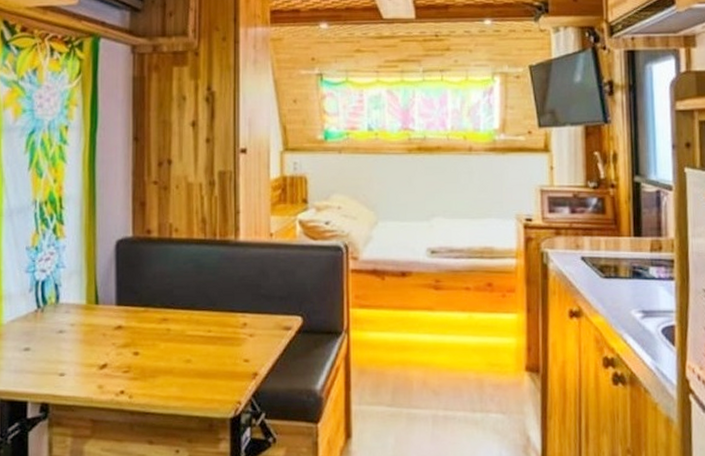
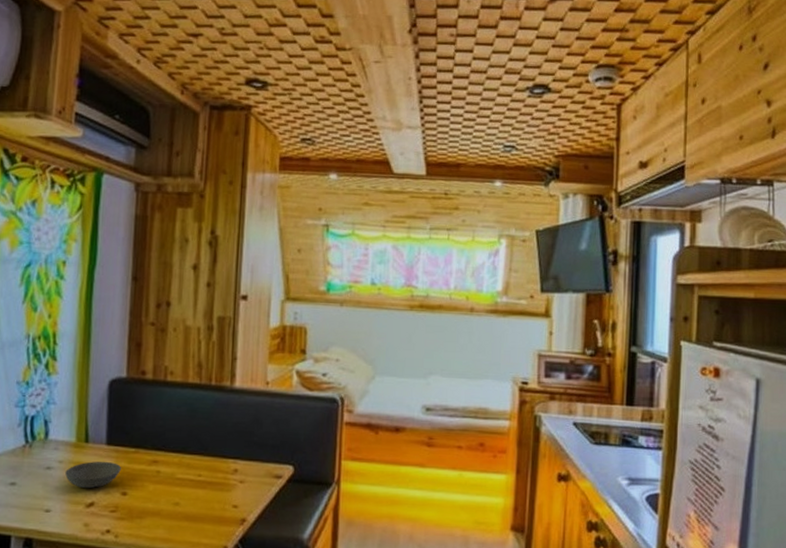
bowl: none [77,323,132,349] -> present [65,462,121,488]

